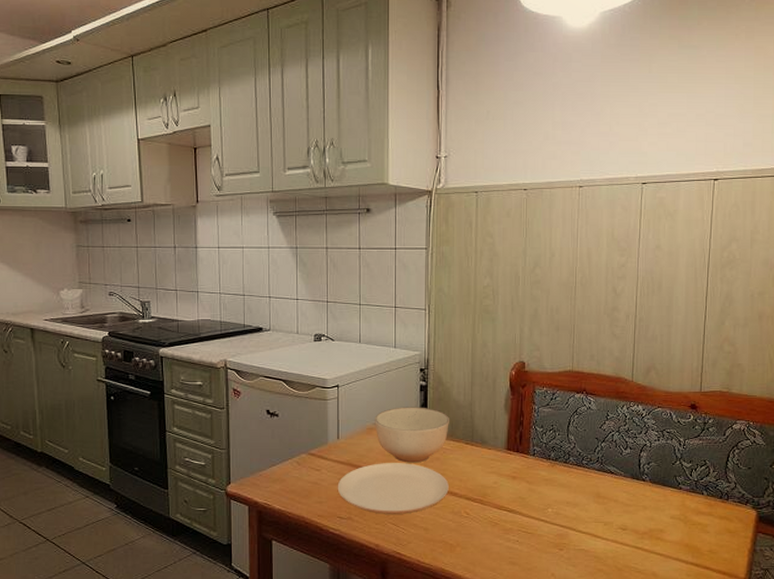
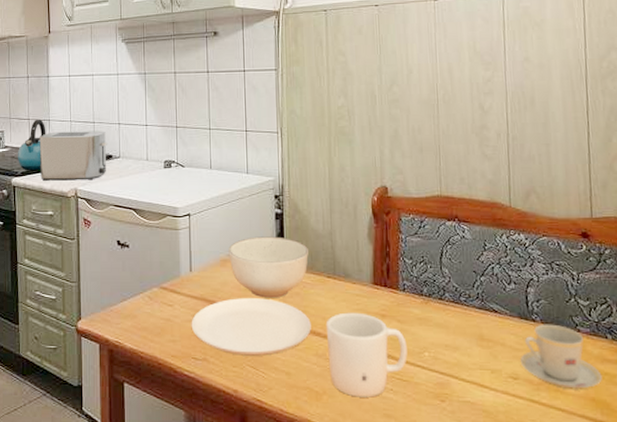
kettle: none [164,291,195,342] -> present [17,120,46,171]
toaster: none [187,303,258,352] -> present [39,131,108,181]
mug: none [462,475,533,548] -> present [325,312,408,398]
teacup: none [630,483,696,537] -> present [521,324,602,389]

